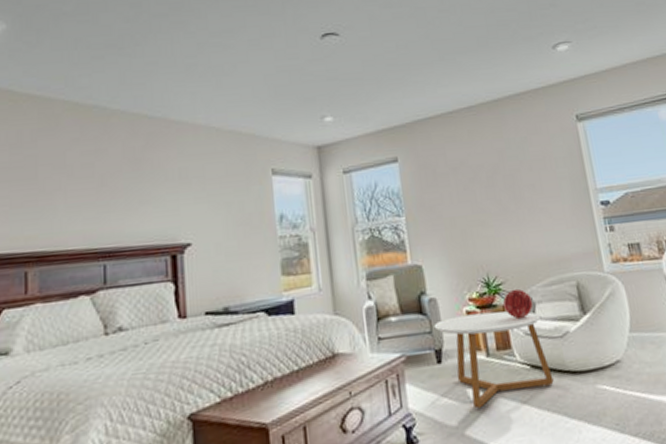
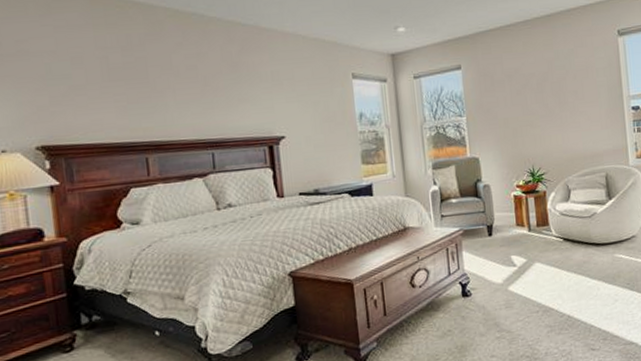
coffee table: present [433,311,554,409] -> none [487,196,581,271]
decorative orb: present [503,288,534,319] -> none [544,178,569,202]

